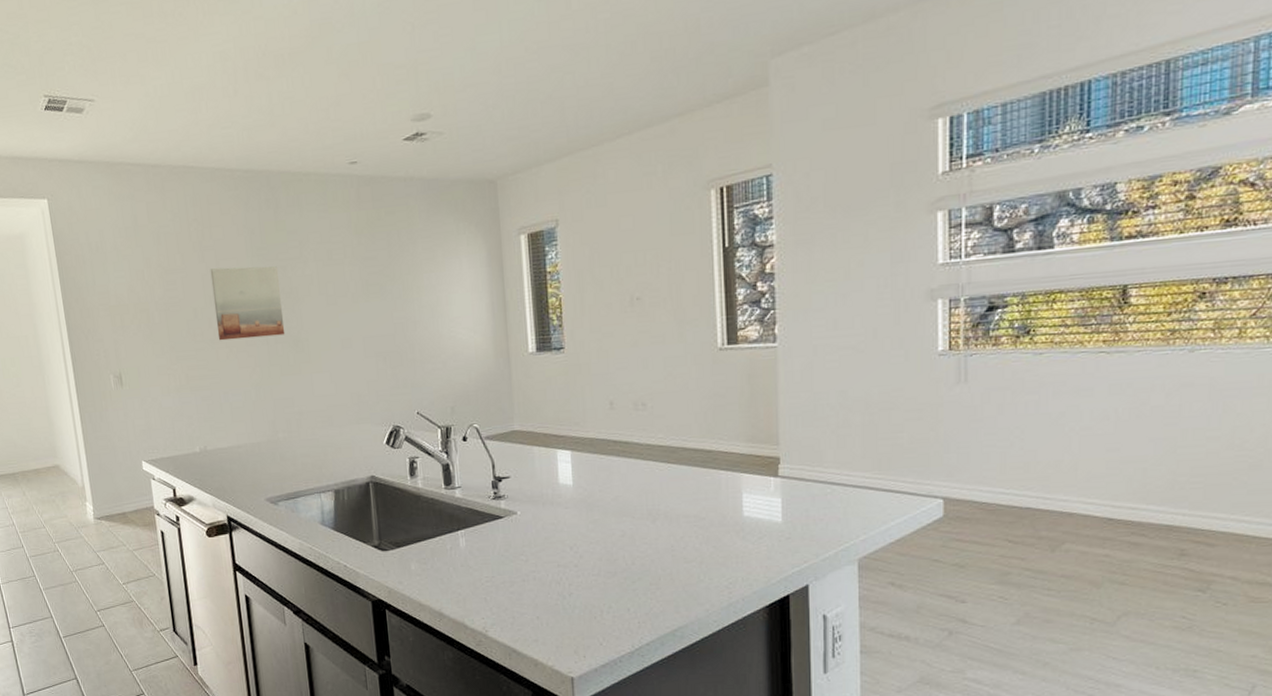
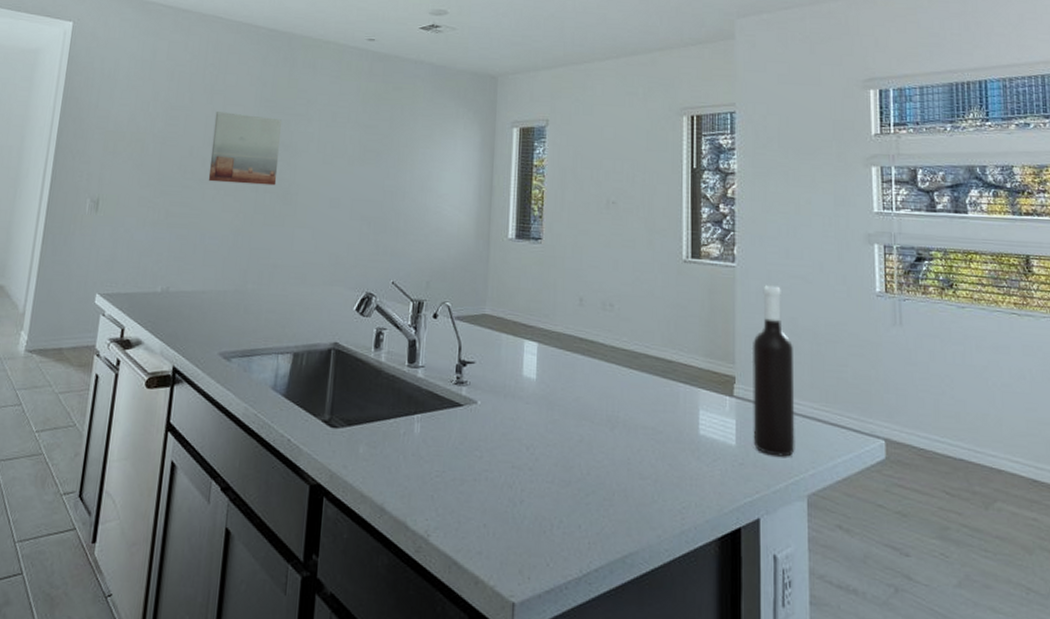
wine bottle: none [797,359,845,527] -> present [751,284,795,457]

